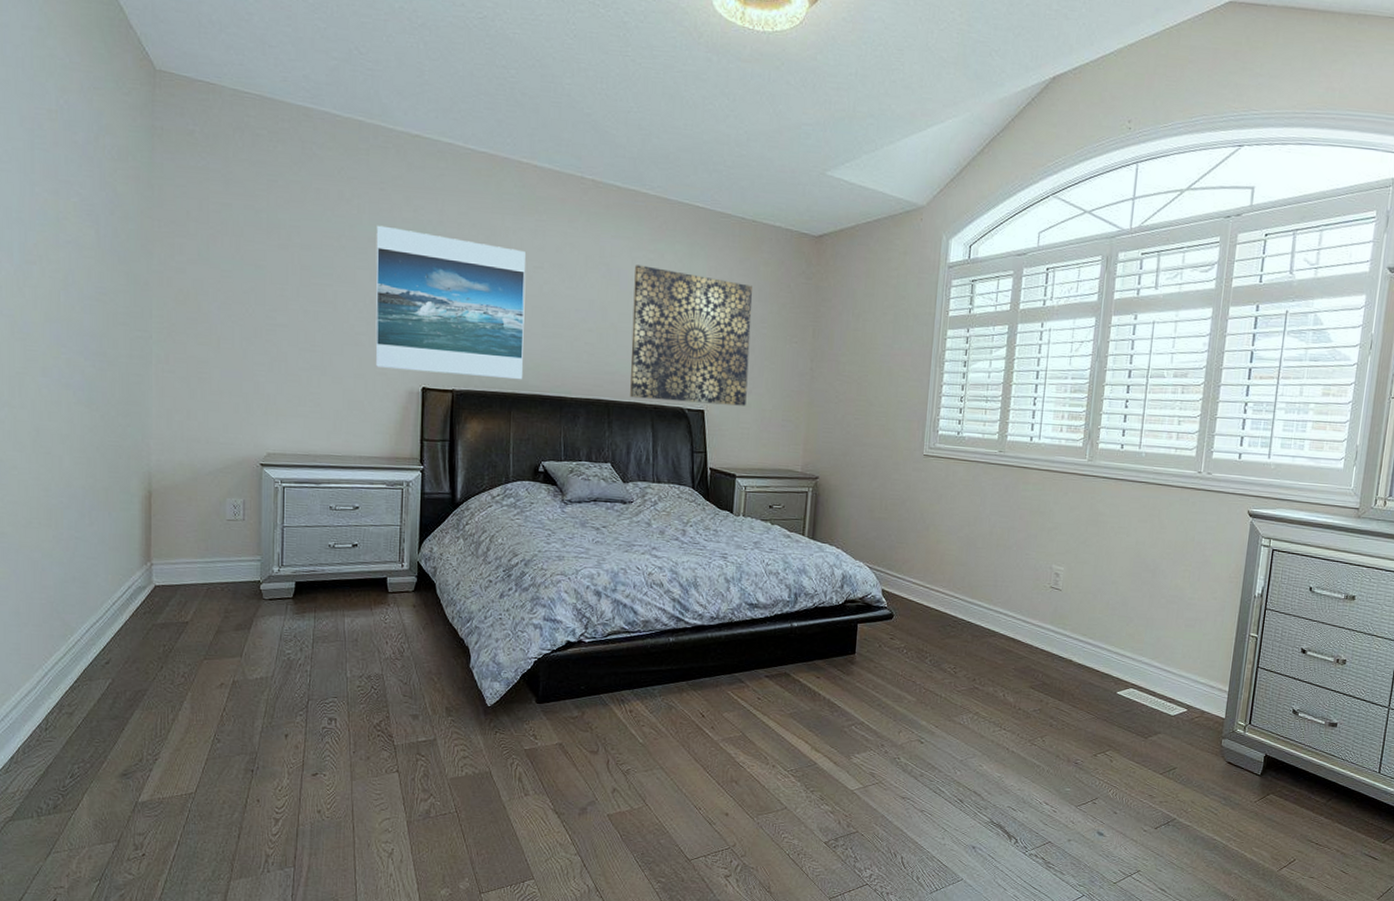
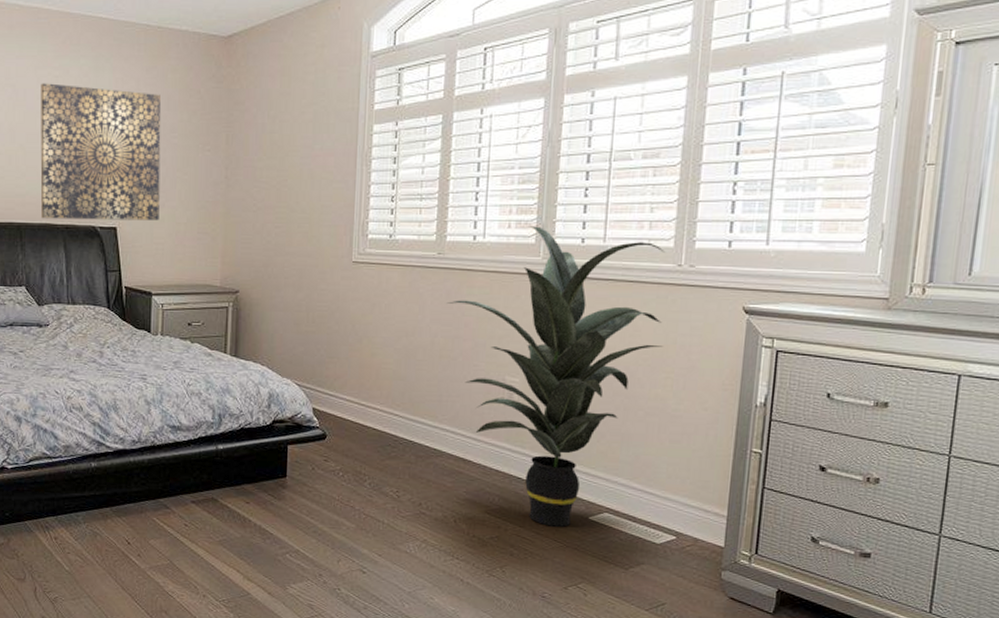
indoor plant: none [1005,431,1188,701] -> present [446,226,665,527]

